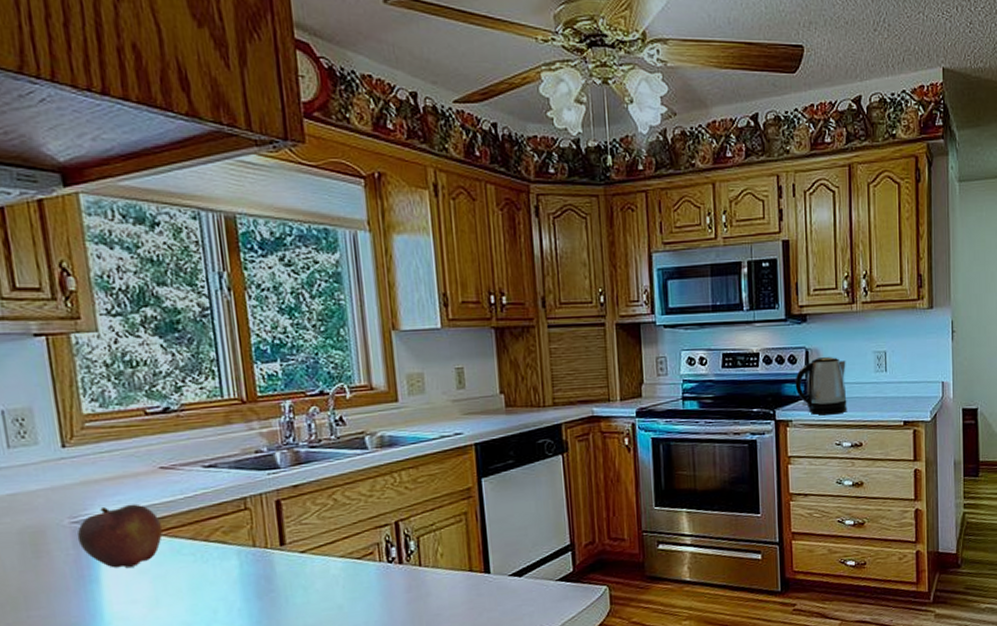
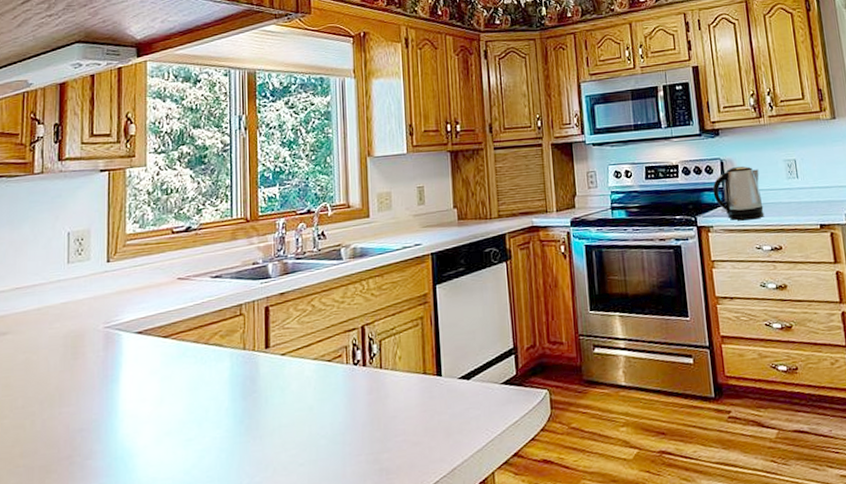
fruit: present [76,504,163,568] -> none [107,310,174,369]

